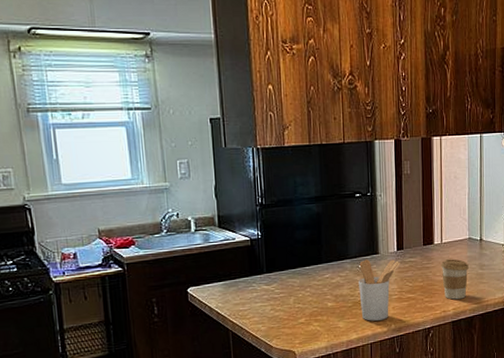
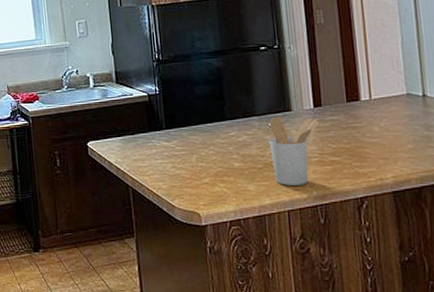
coffee cup: present [441,259,469,300] -> none [371,117,410,166]

